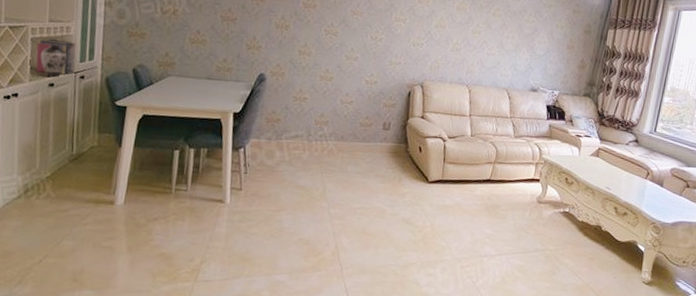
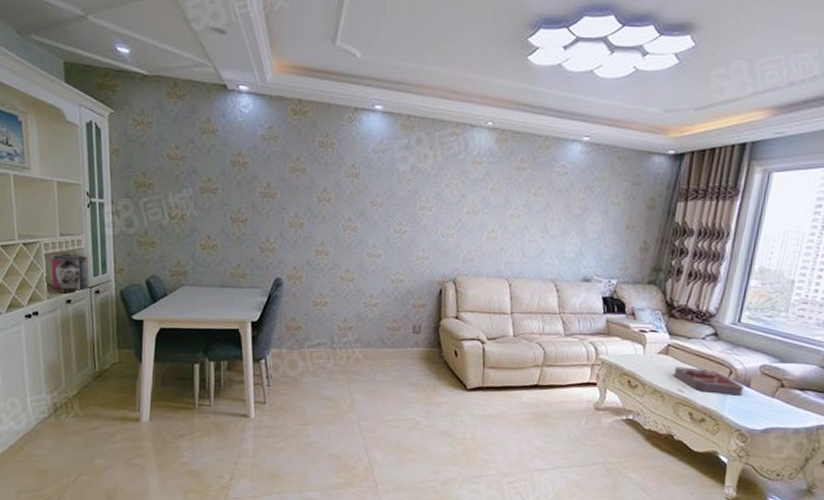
decorative tray: none [602,167,658,194] -> present [673,366,744,396]

